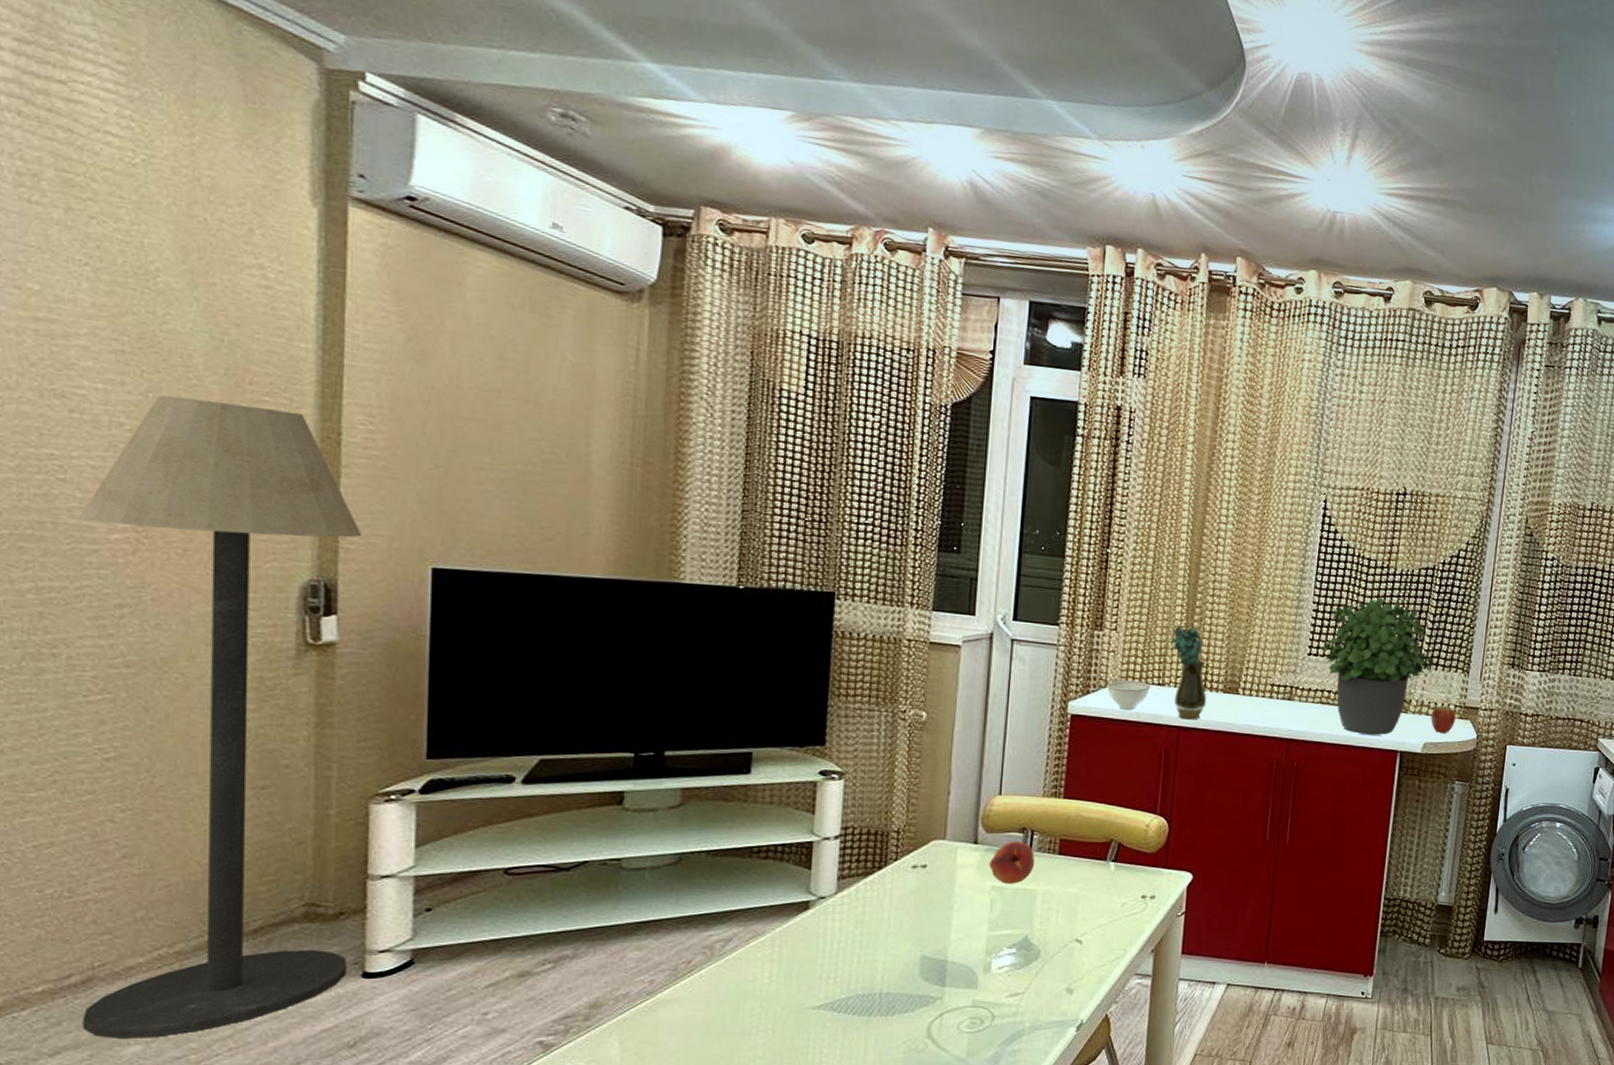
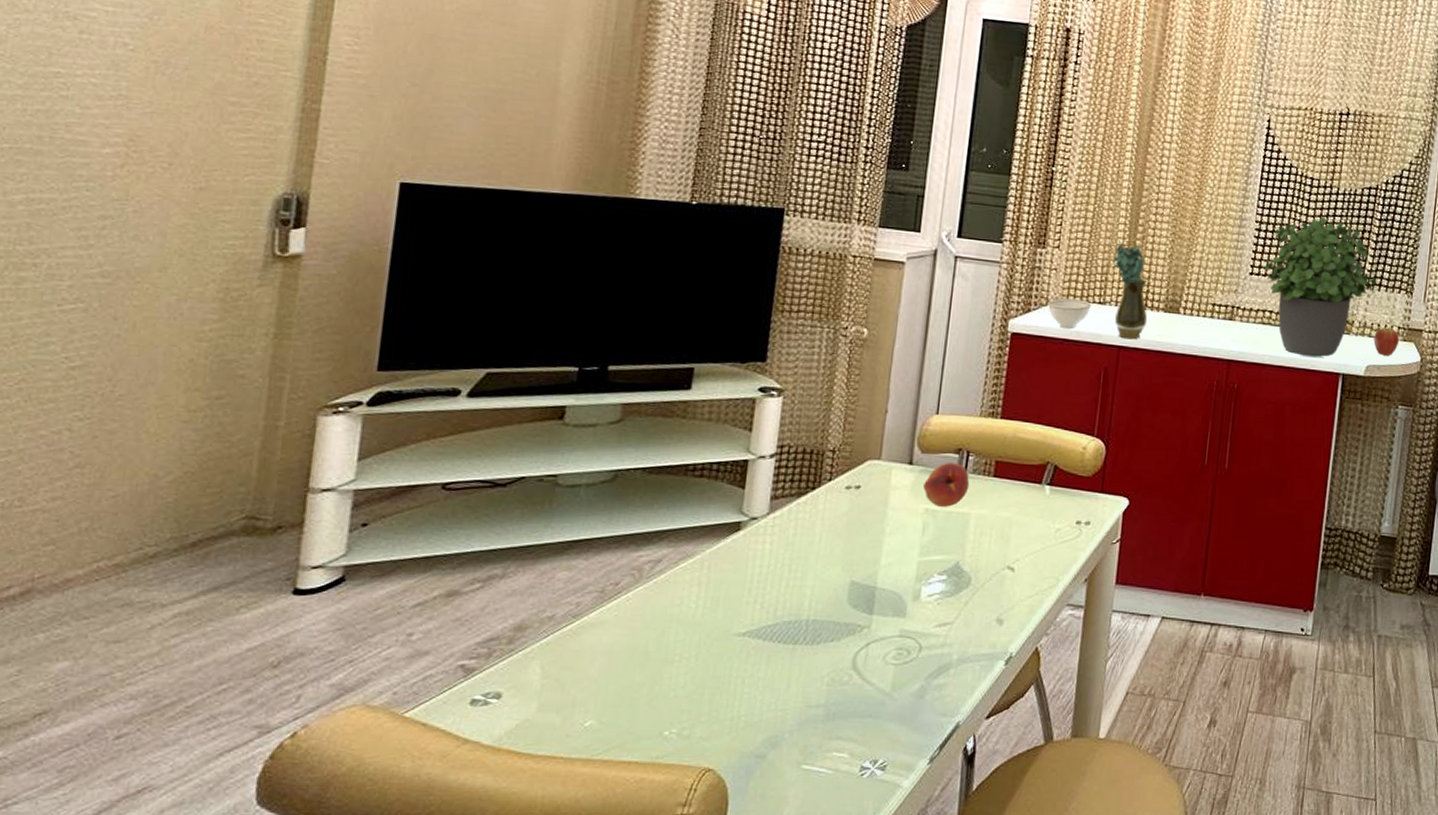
floor lamp: present [79,395,363,1038] -> none [14,17,338,654]

